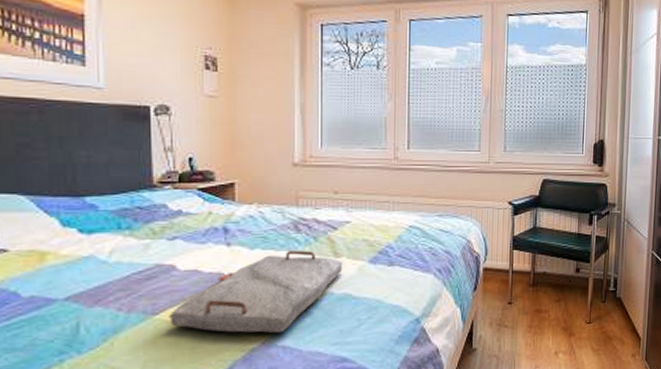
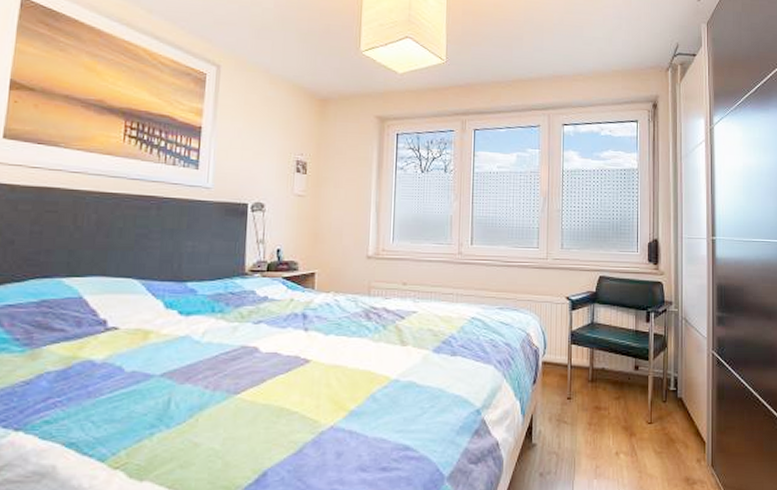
serving tray: present [169,250,343,334] -> none [249,338,409,418]

